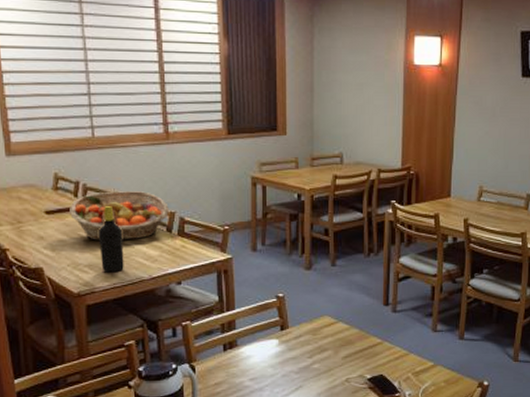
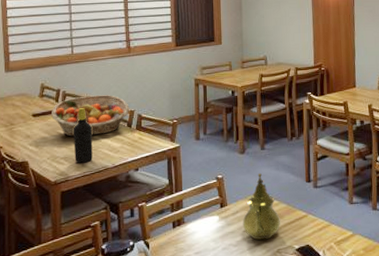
teapot: none [306,292,352,368] -> present [242,172,281,241]

